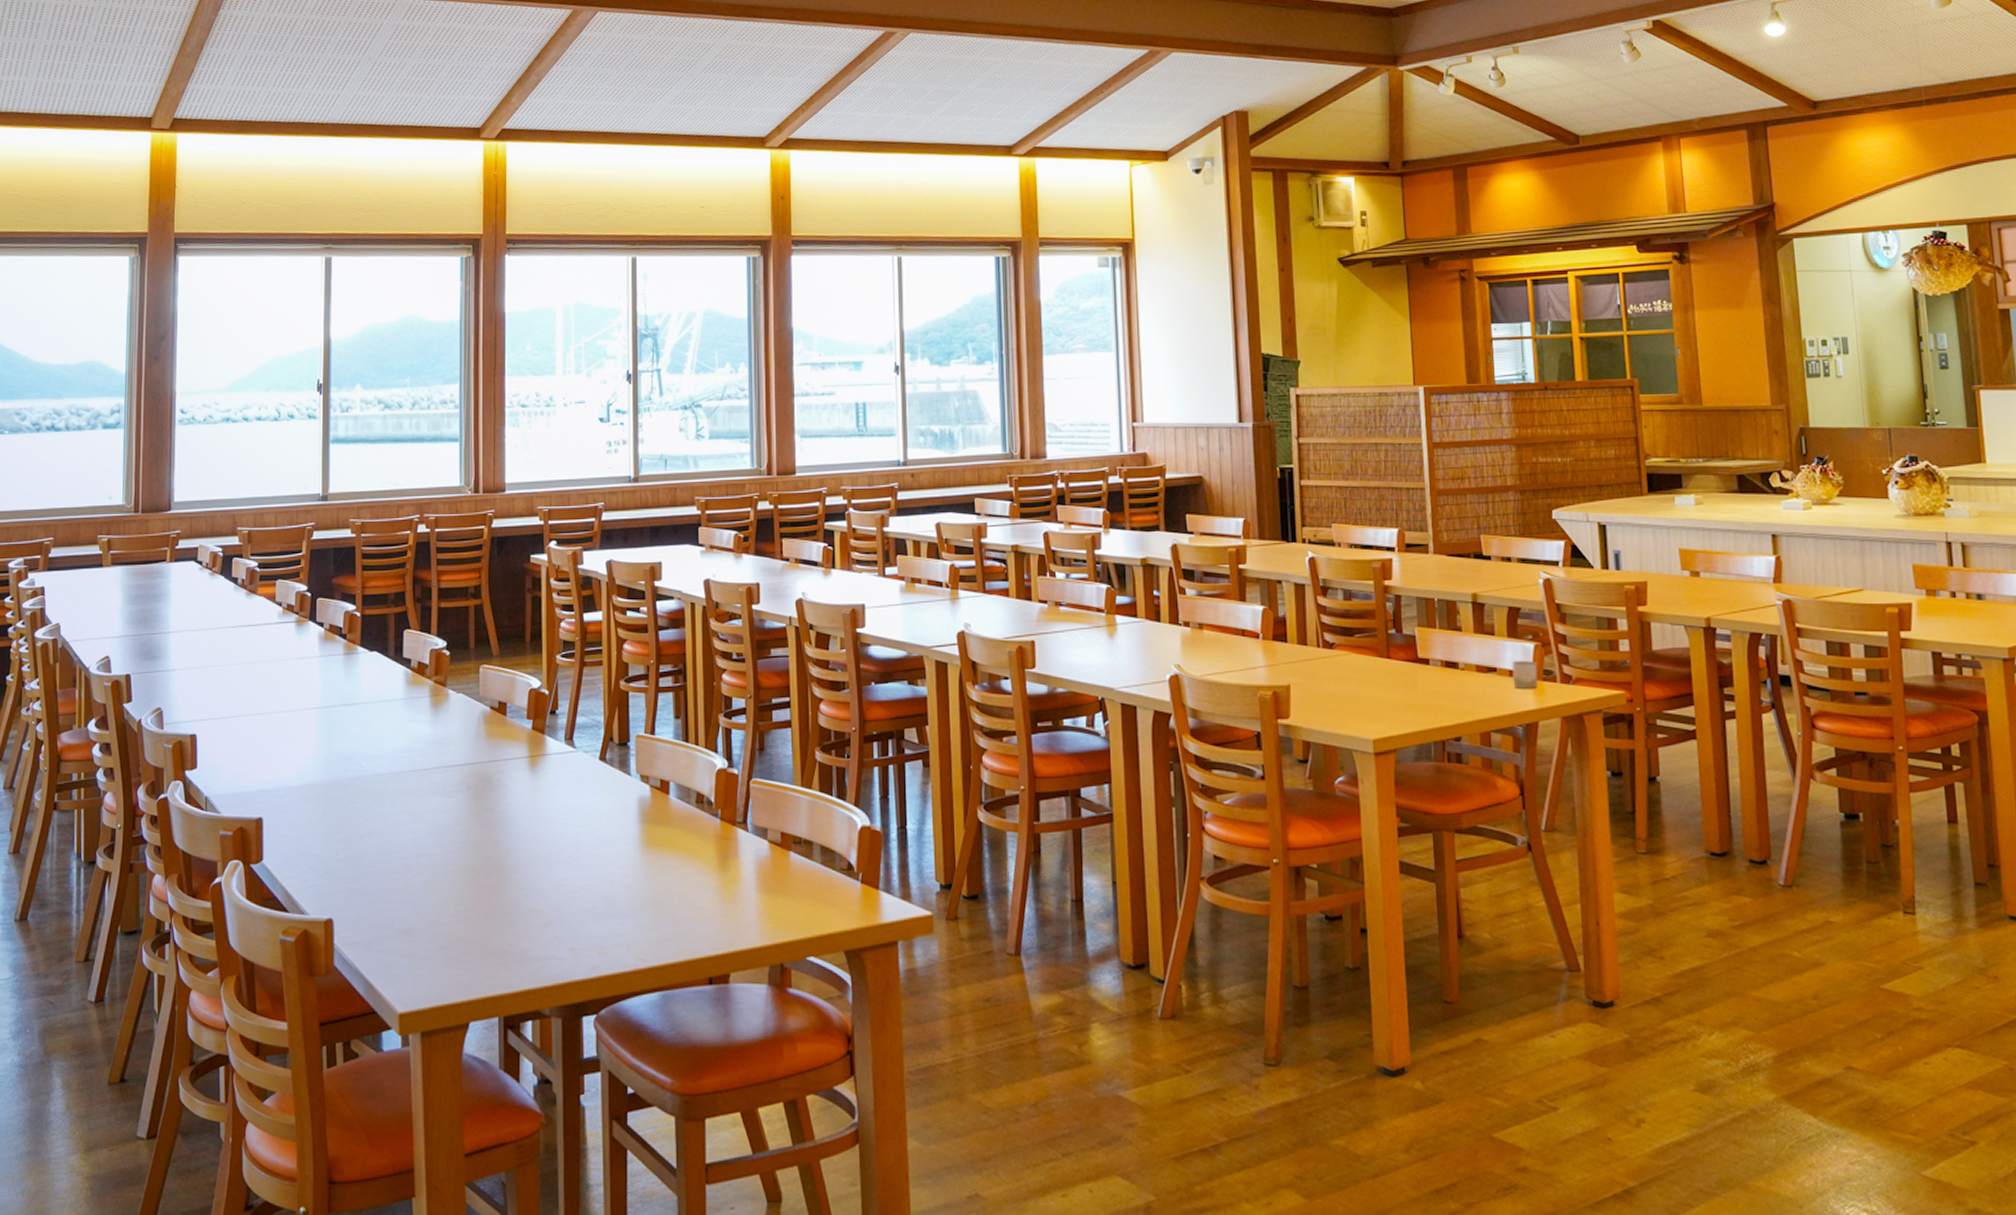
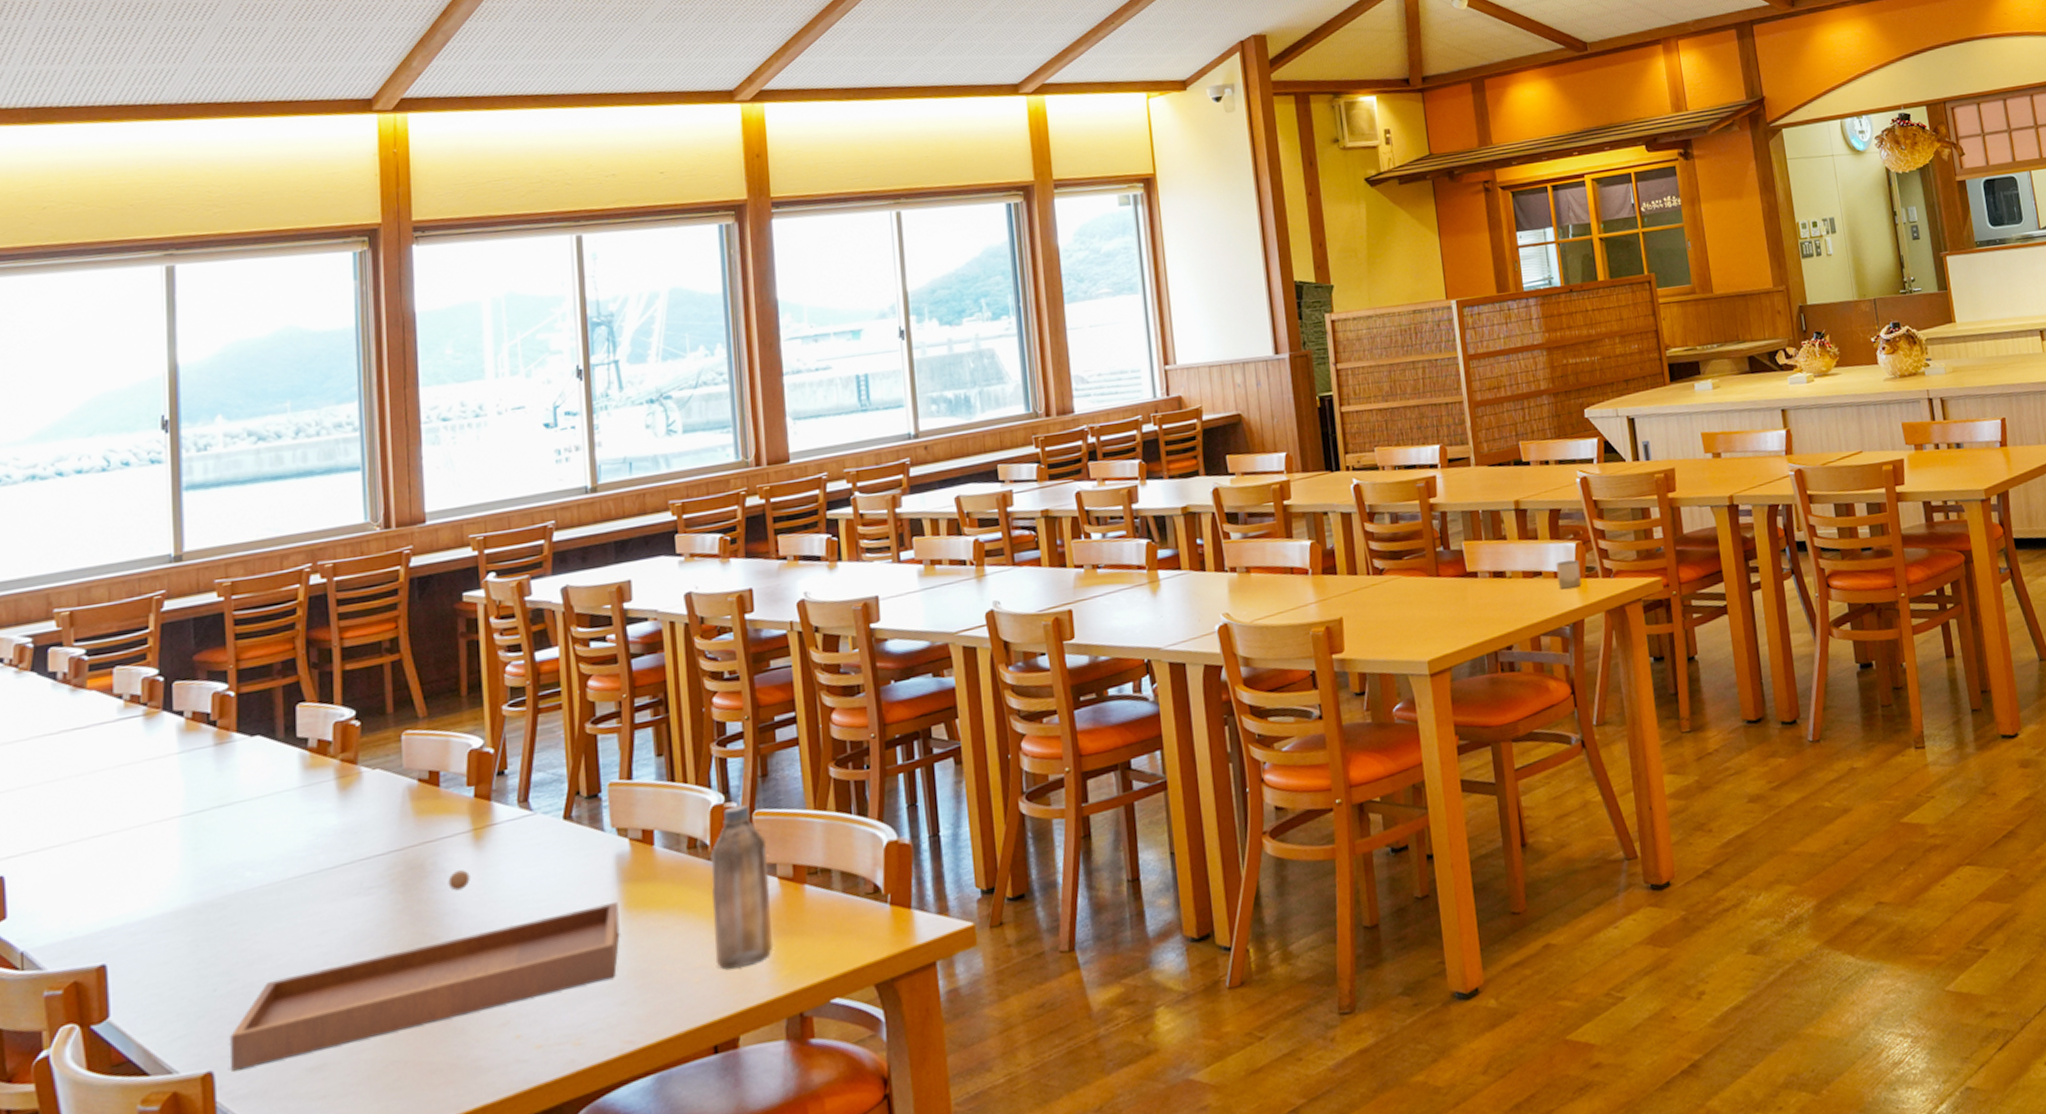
tray: none [345,789,639,921] -> present [229,870,620,1071]
water bottle: none [714,772,762,913] -> present [710,804,774,969]

